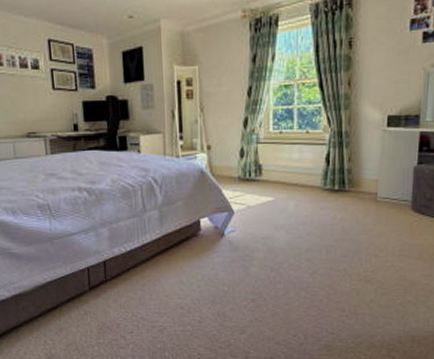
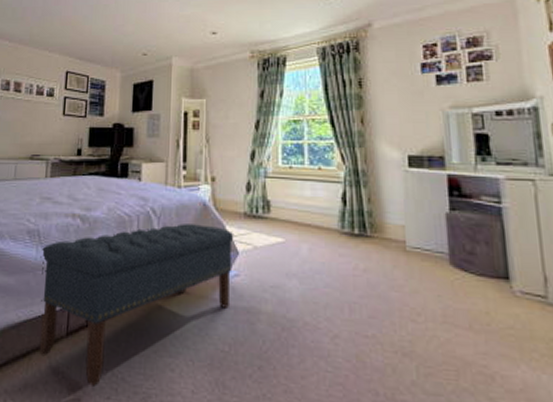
bench: none [54,190,230,325] -> present [38,224,234,387]

